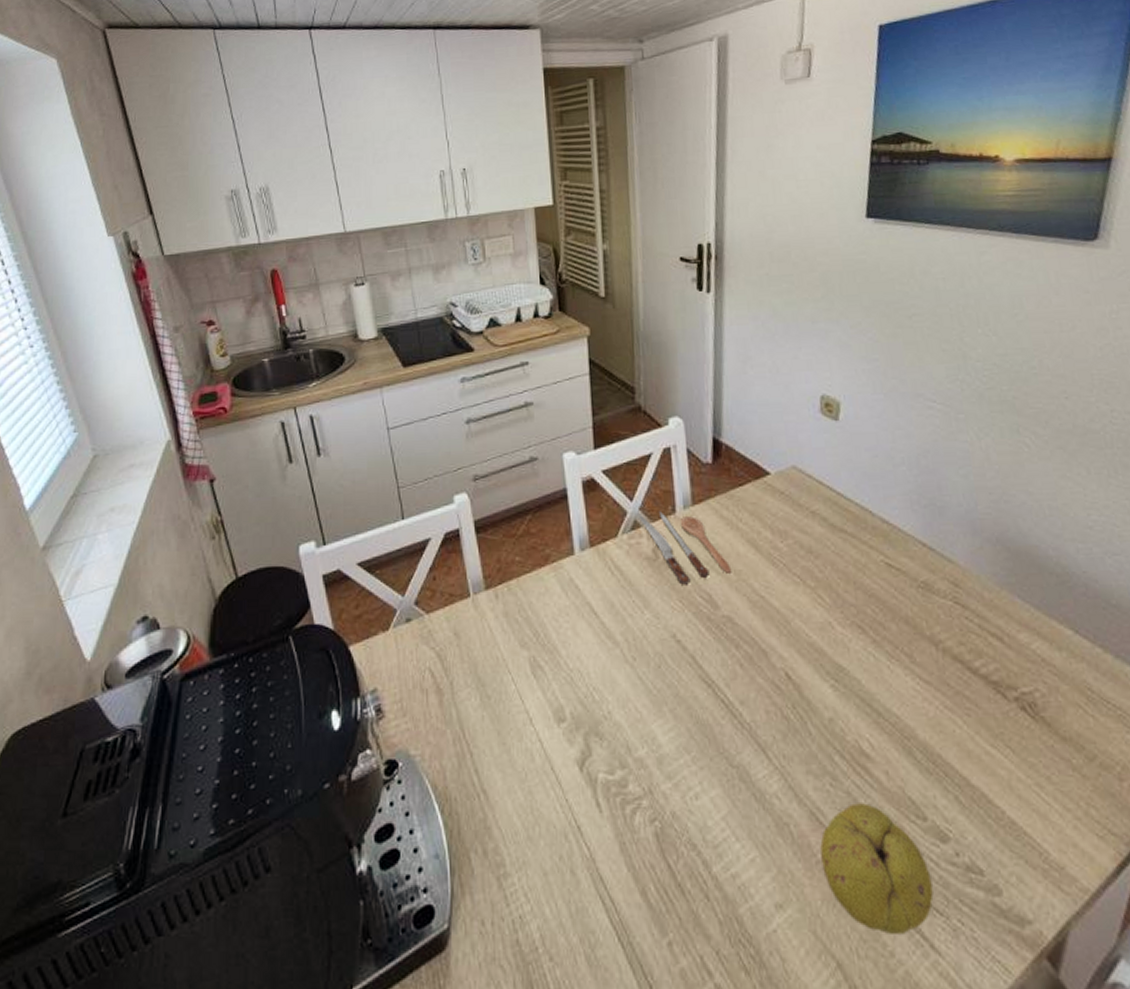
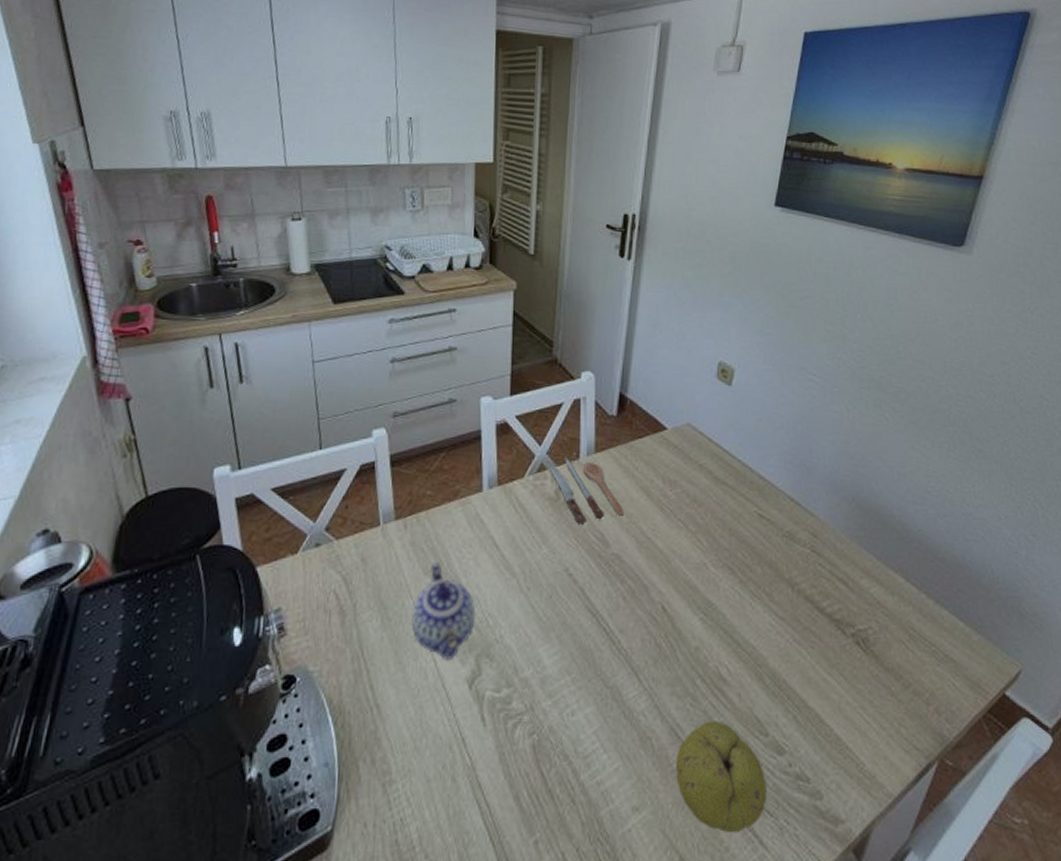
teapot: none [510,634,580,740] -> present [410,563,476,660]

